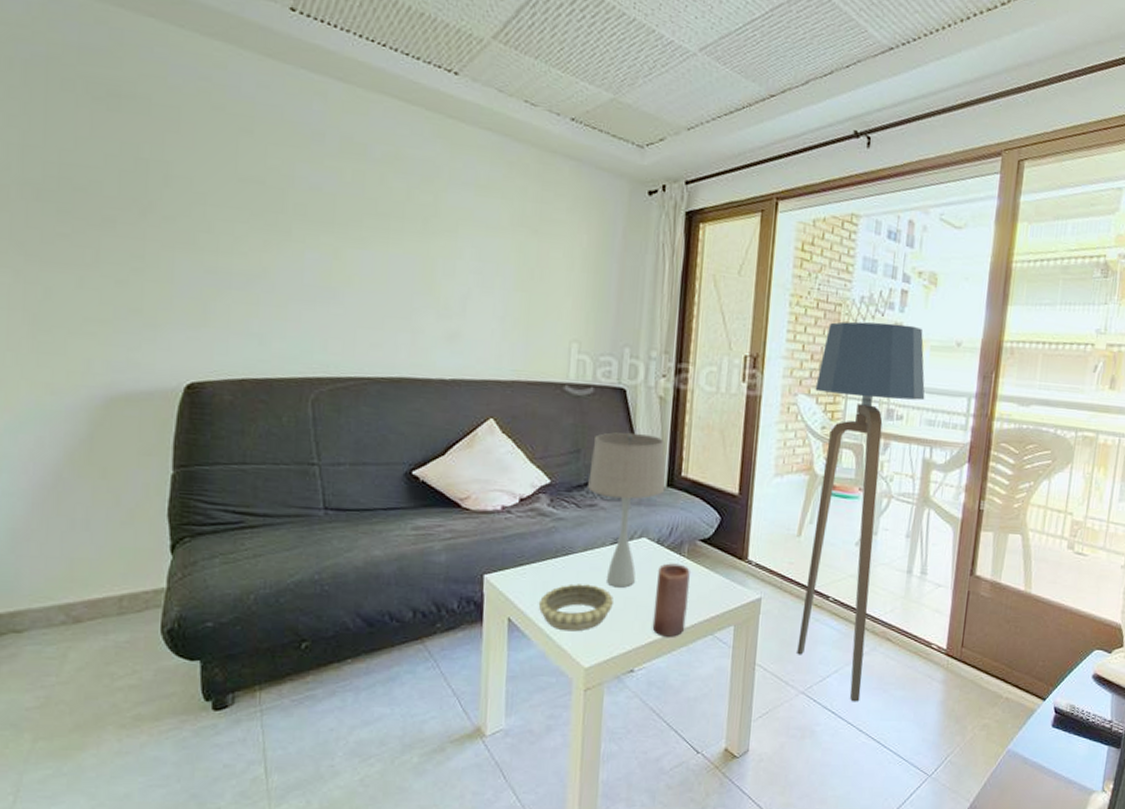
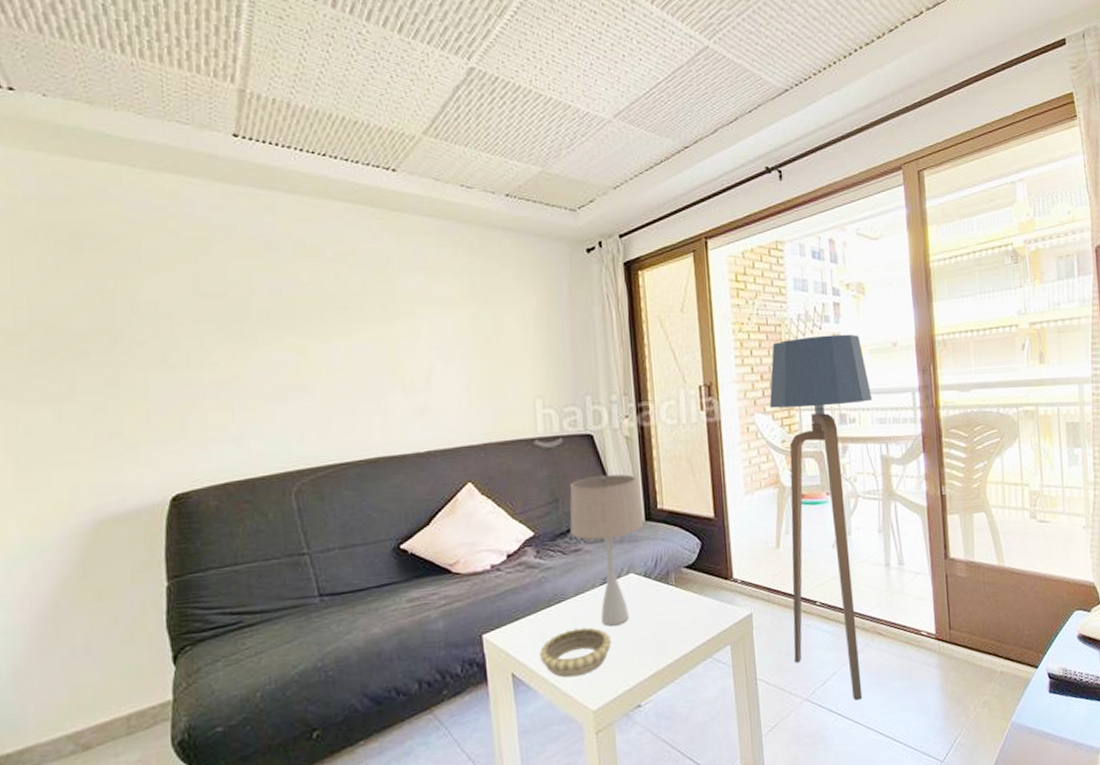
candle: present [652,563,690,637] -> none [649,593,684,667]

